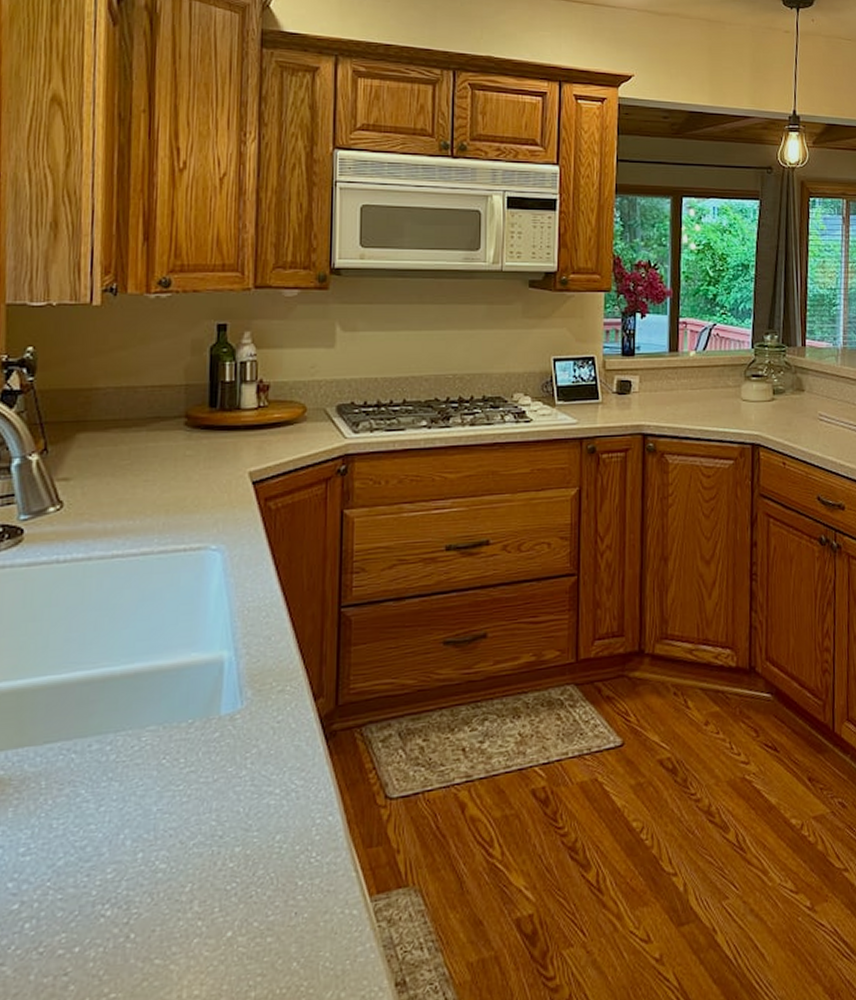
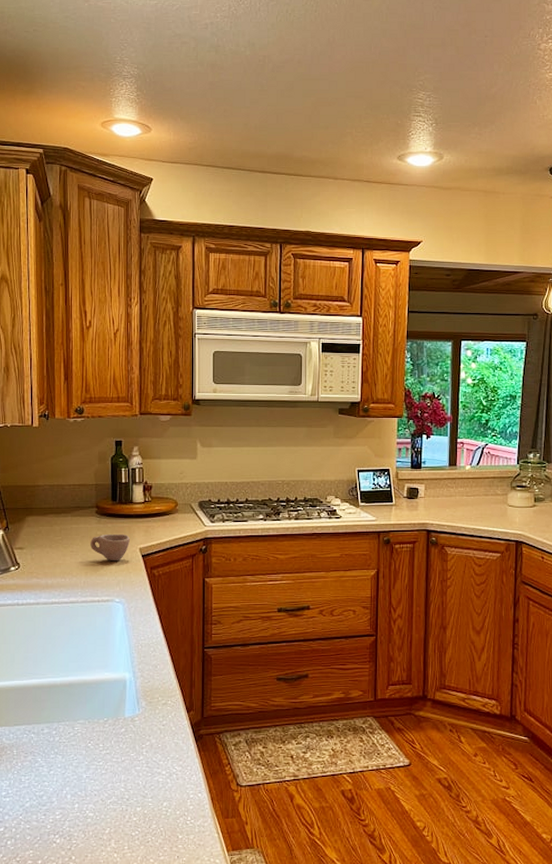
cup: none [175,454,235,493] -> present [90,535,130,562]

